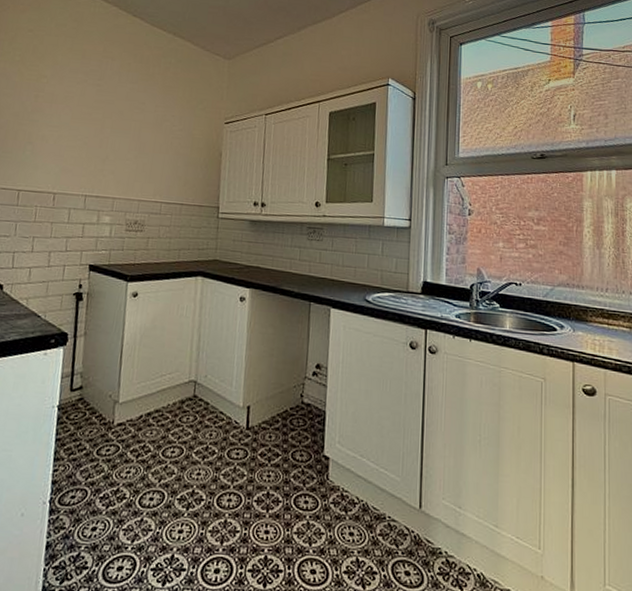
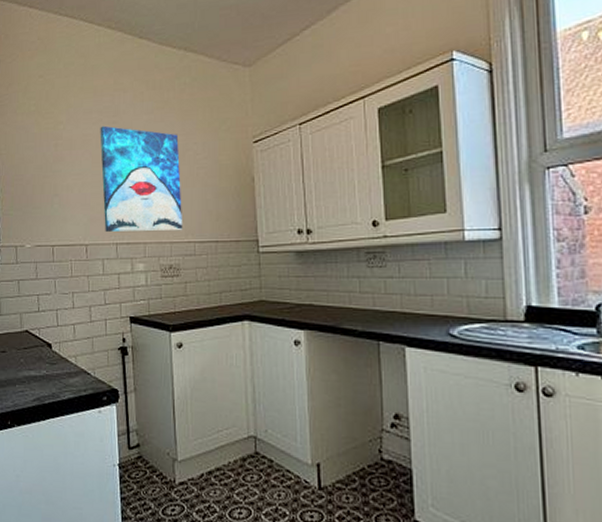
wall art: none [75,86,159,191] -> present [100,125,183,233]

